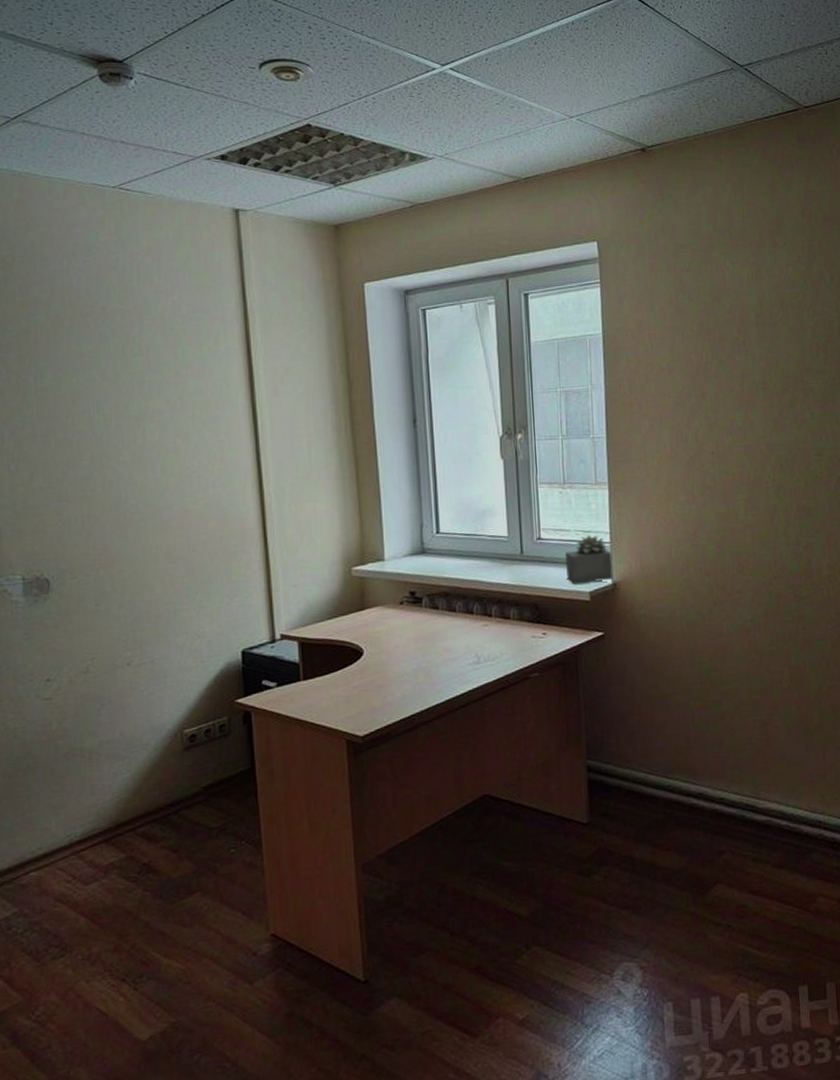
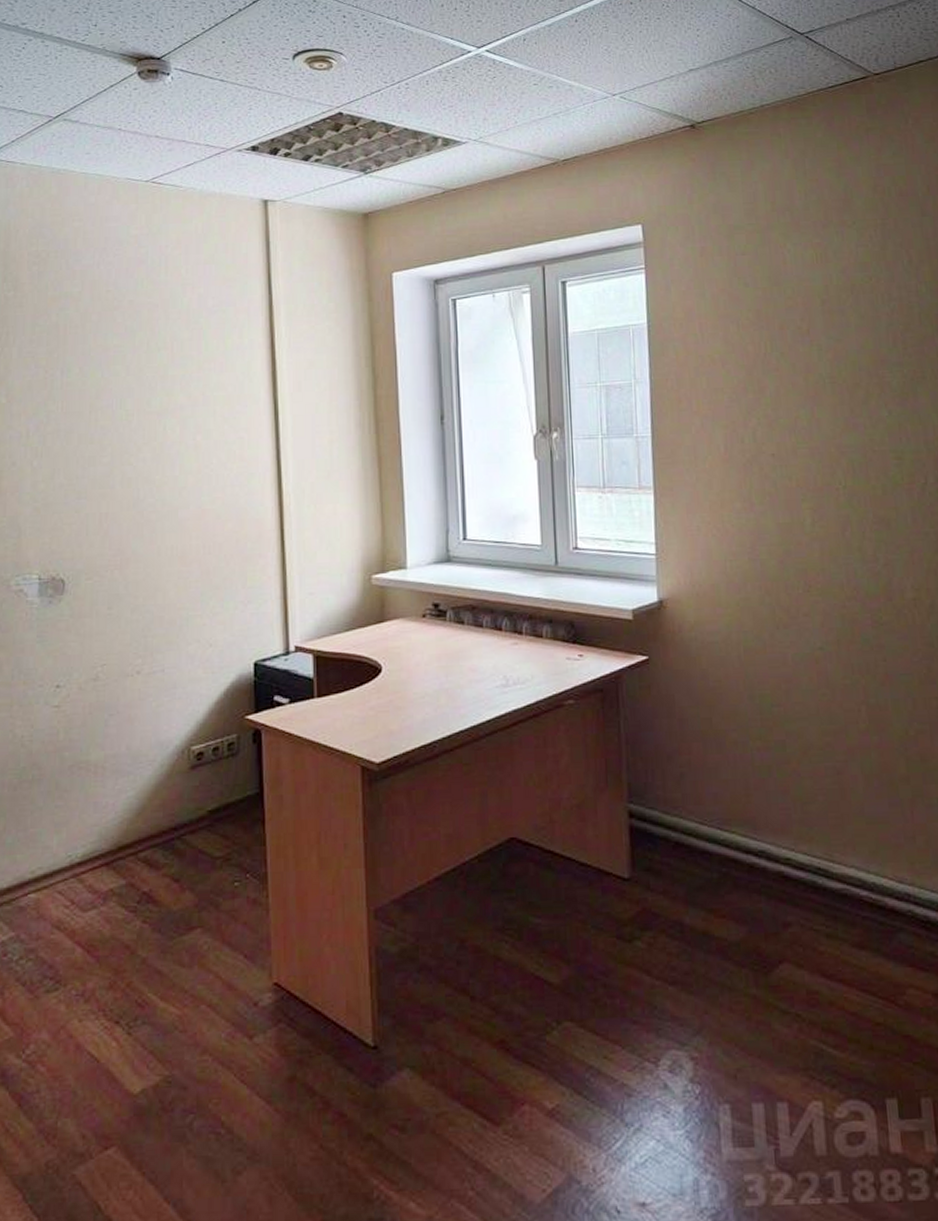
succulent plant: present [565,535,614,585] -> none [605,545,660,601]

